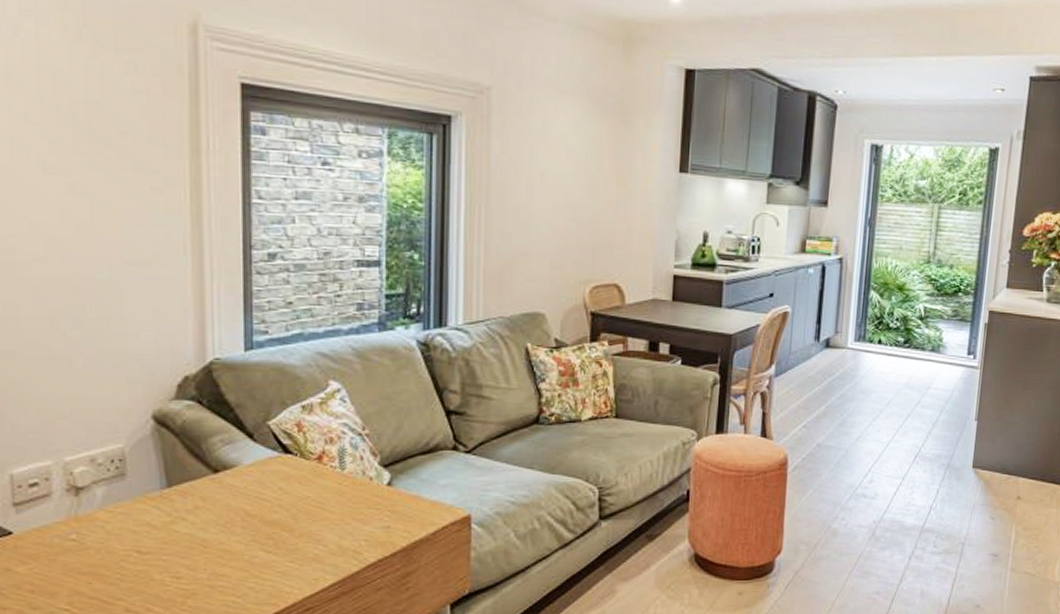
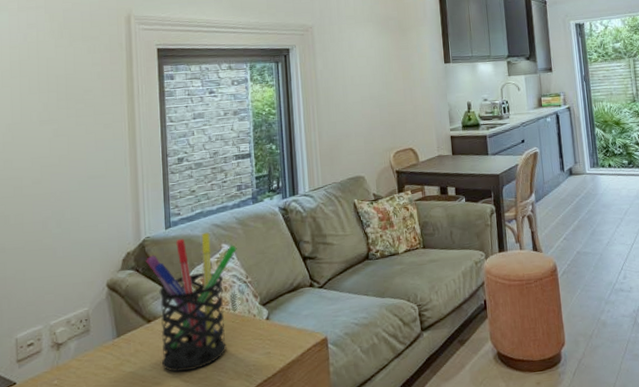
pen holder: none [213,362,351,540] -> present [146,232,237,373]

